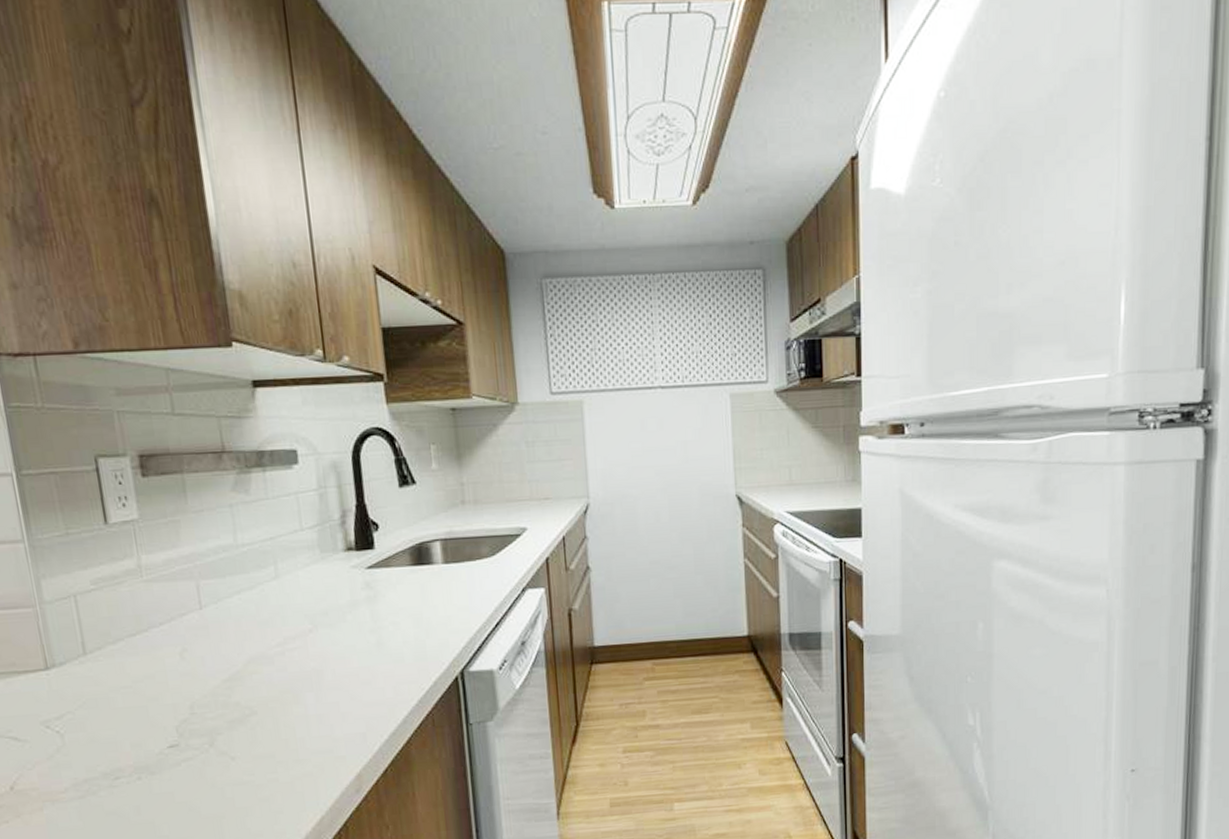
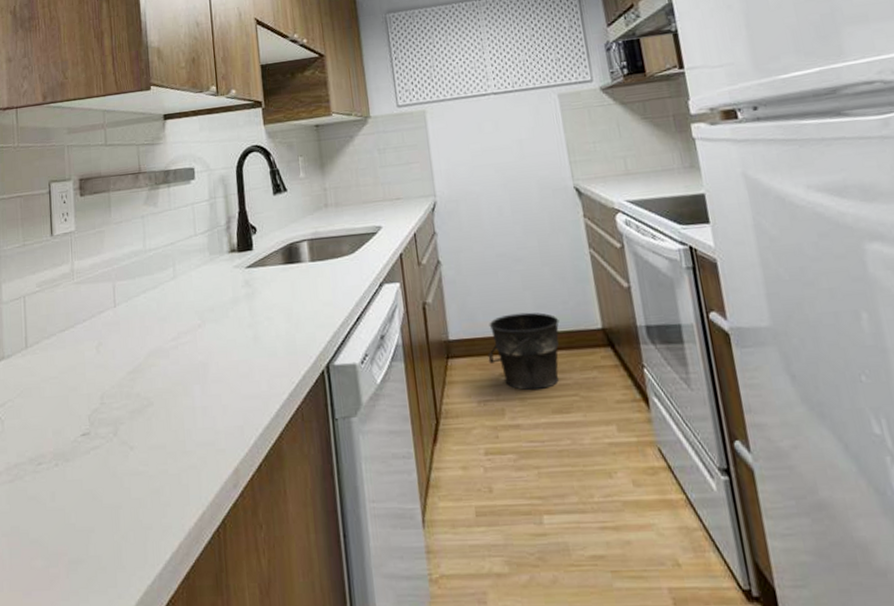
bucket: none [633,619,707,693] -> present [487,312,559,390]

